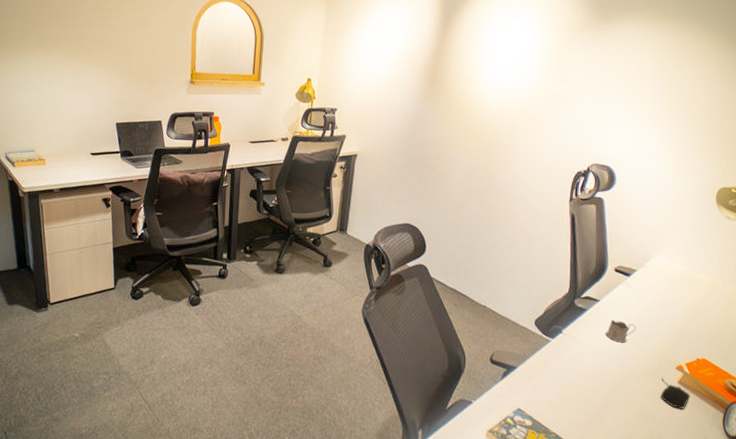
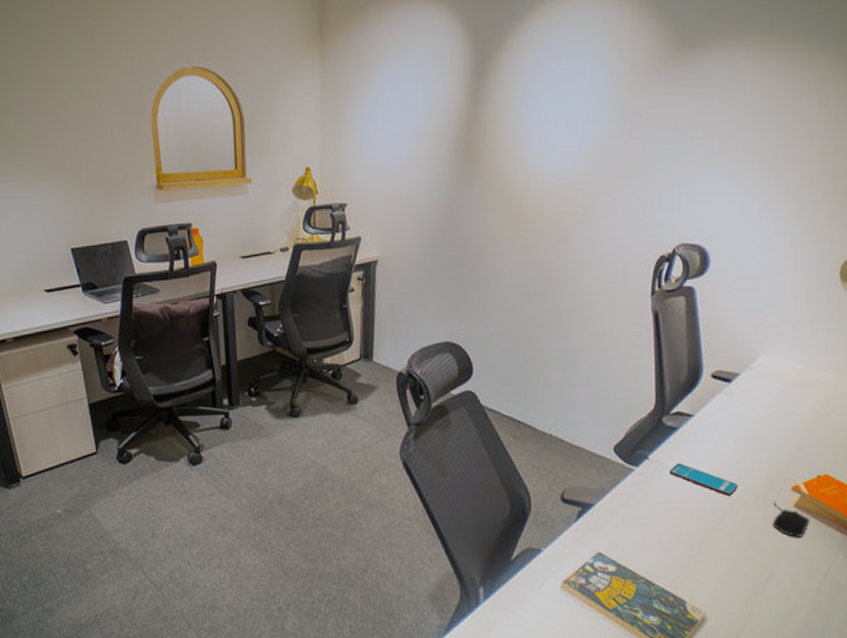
smartphone: none [578,338,633,369] -> present [669,463,738,496]
tea glass holder: present [605,319,636,343] -> none [702,437,741,465]

